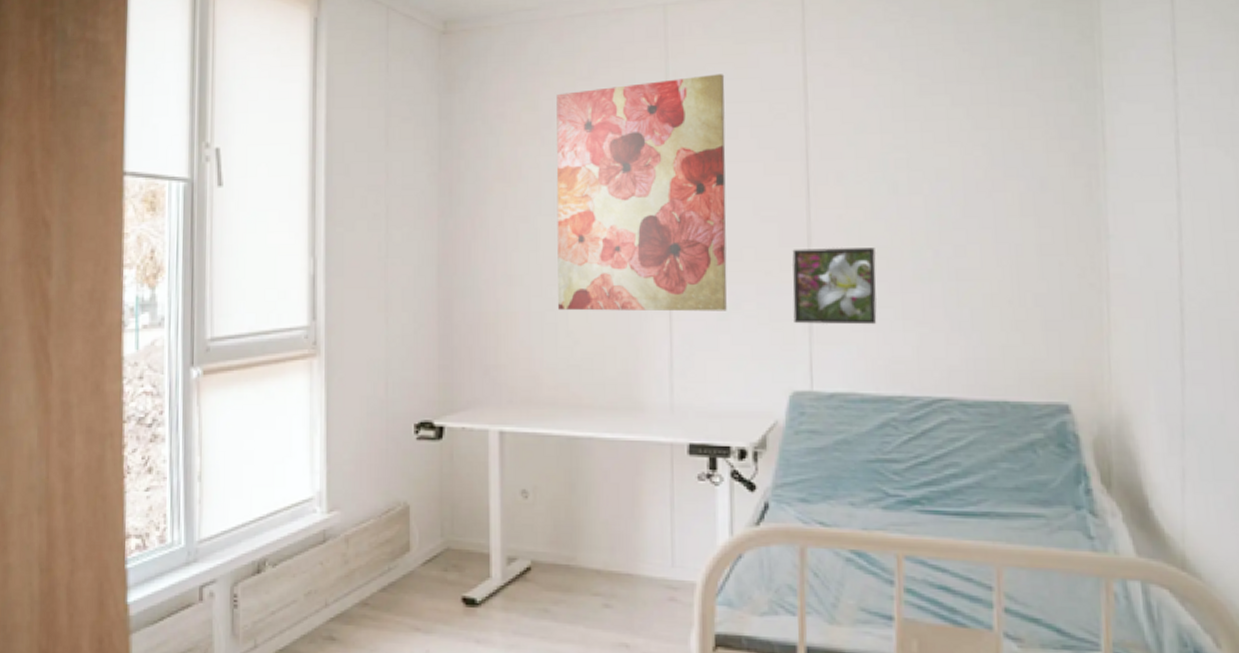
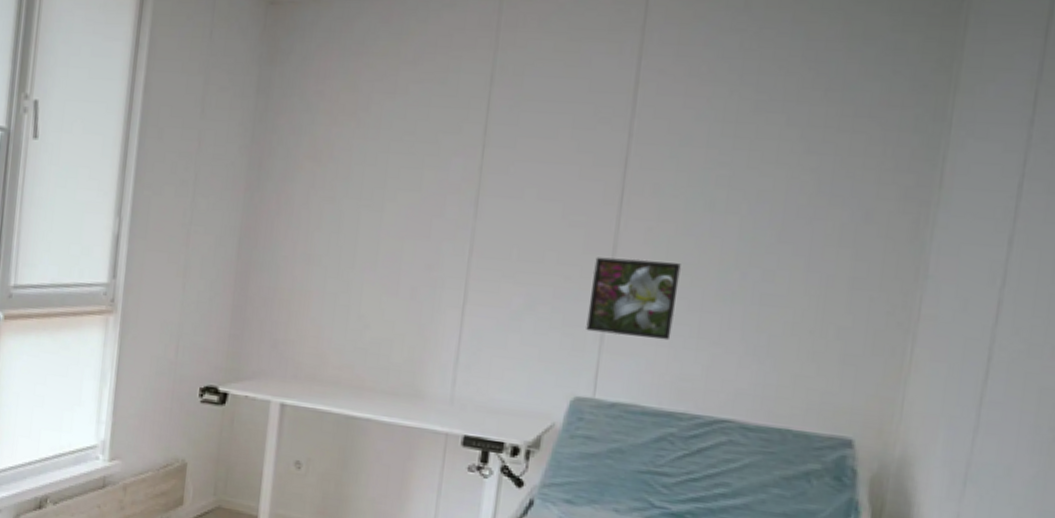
wall art: present [556,74,727,312] -> none [353,70,553,312]

